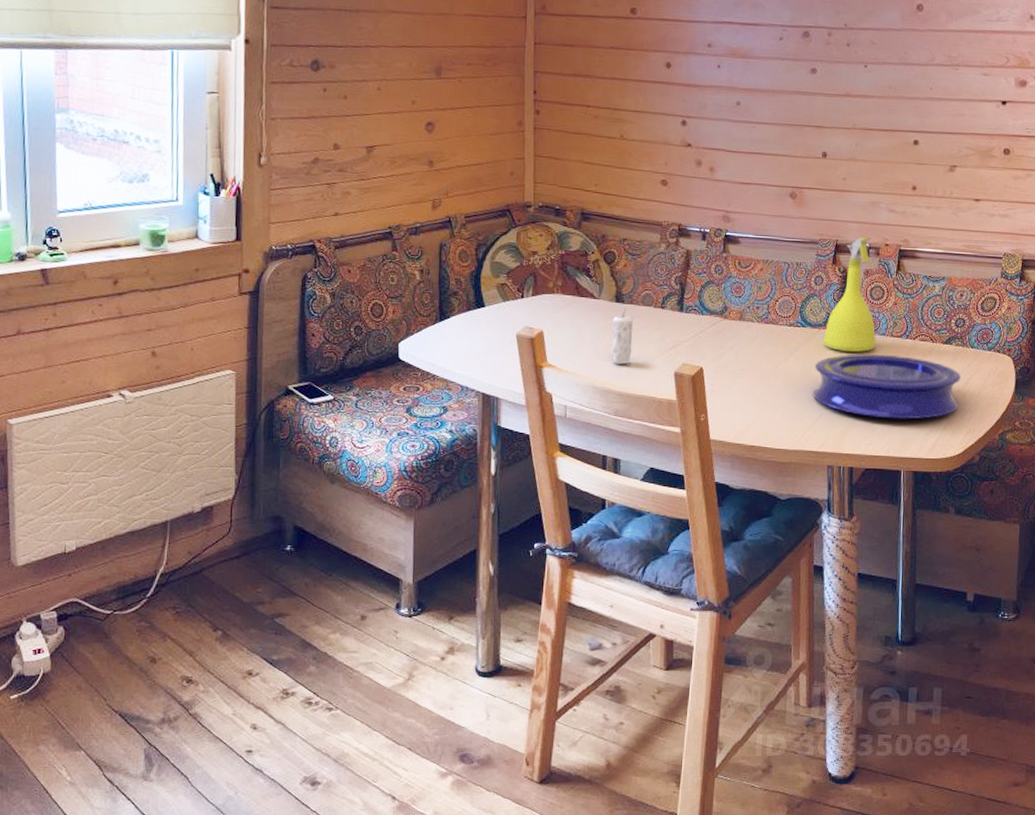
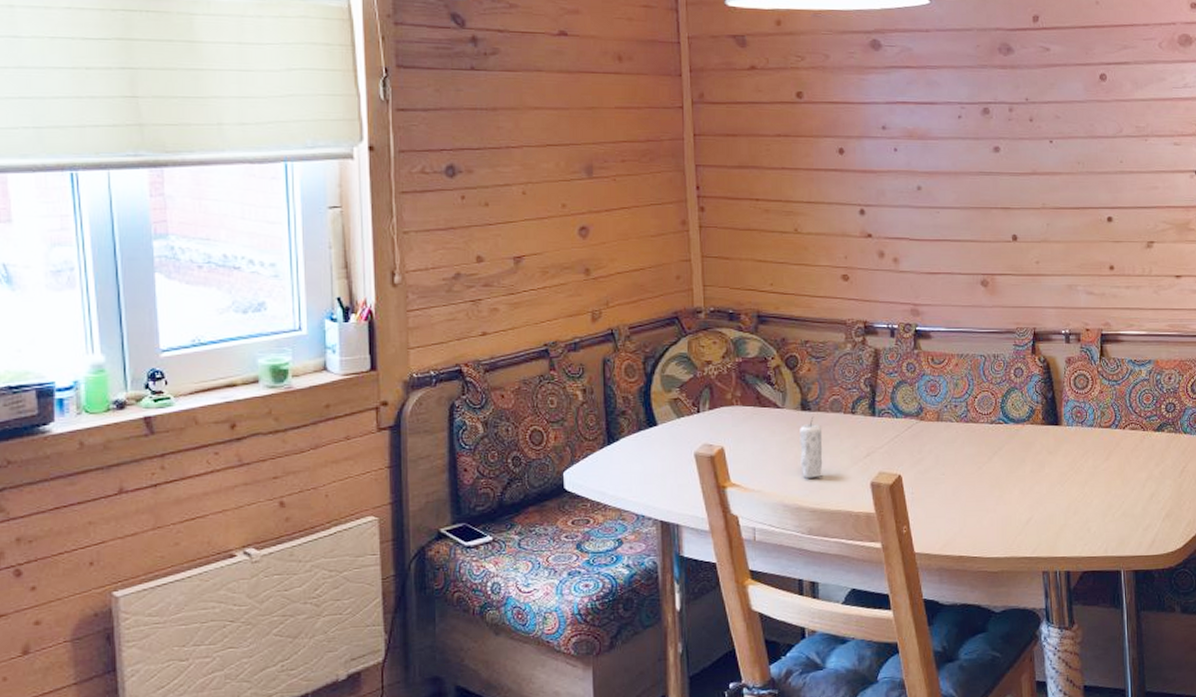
plate: present [813,354,961,420] -> none [1021,447,1176,516]
spray bottle: present [823,236,876,352] -> none [1028,322,1084,447]

